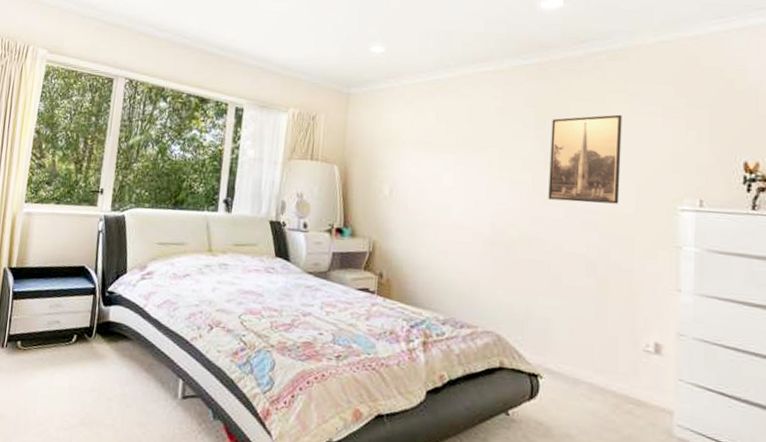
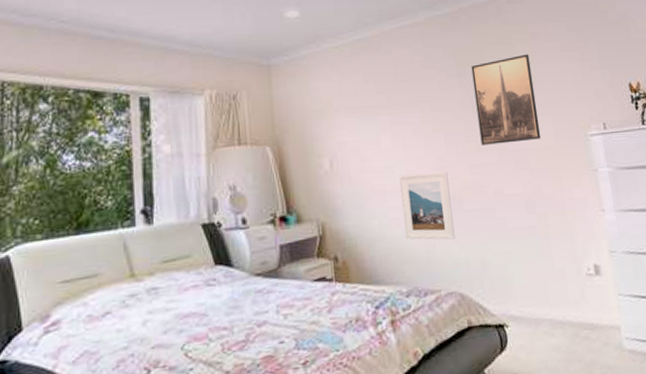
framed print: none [452,212,506,283] -> present [399,172,455,240]

